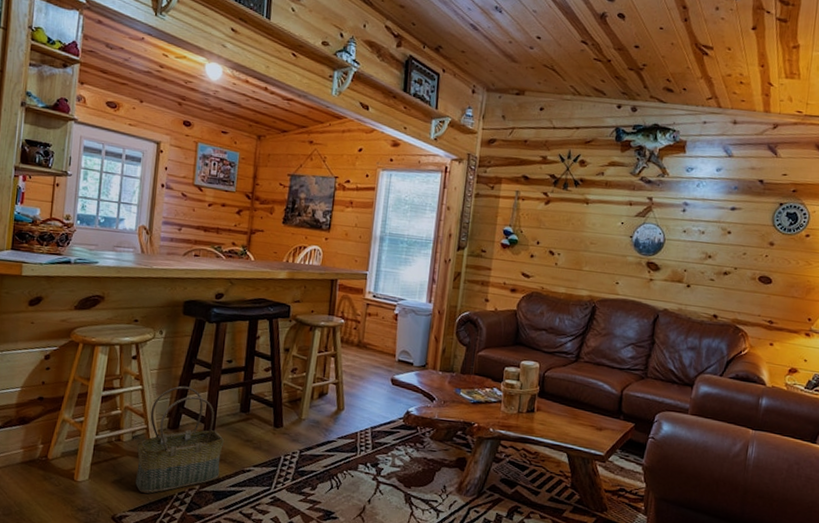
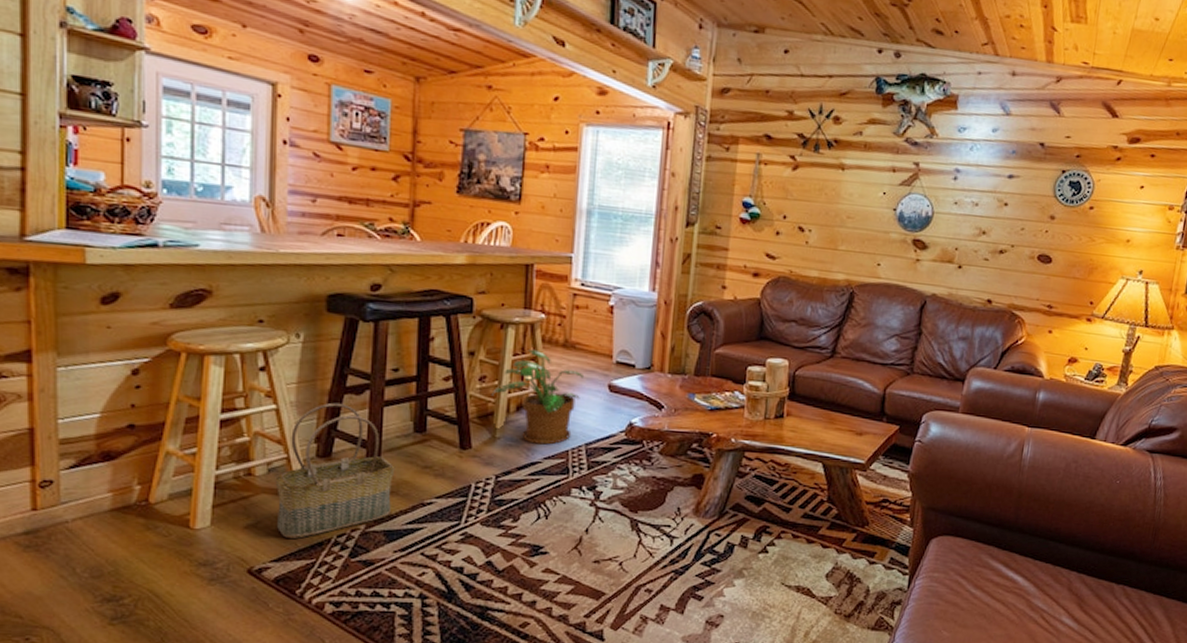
potted plant: none [299,347,373,427] -> present [490,349,585,445]

